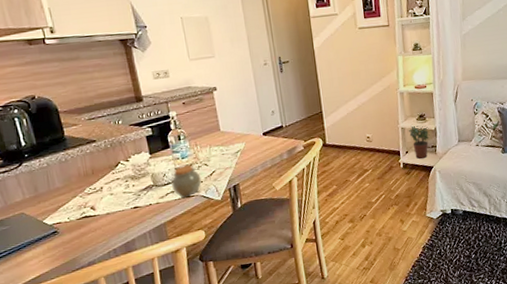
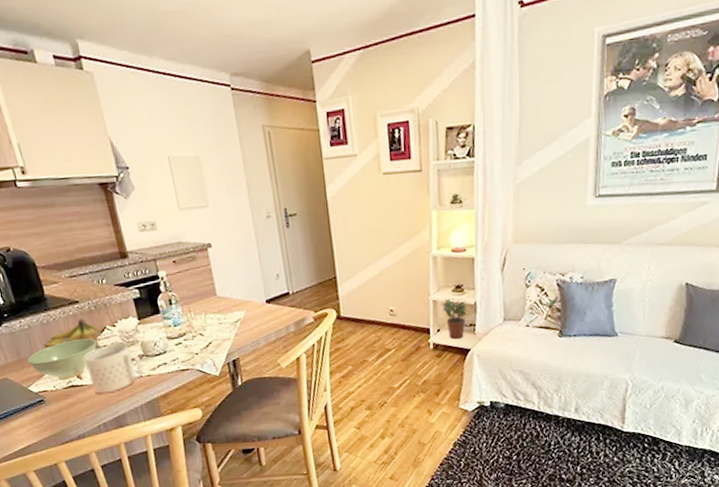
bowl: none [43,172,111,212] -> present [26,338,97,380]
fruit: none [61,155,115,184] -> present [44,318,102,350]
mug: none [97,176,154,223] -> present [83,343,145,394]
jar: present [171,165,202,197] -> none [163,334,197,370]

